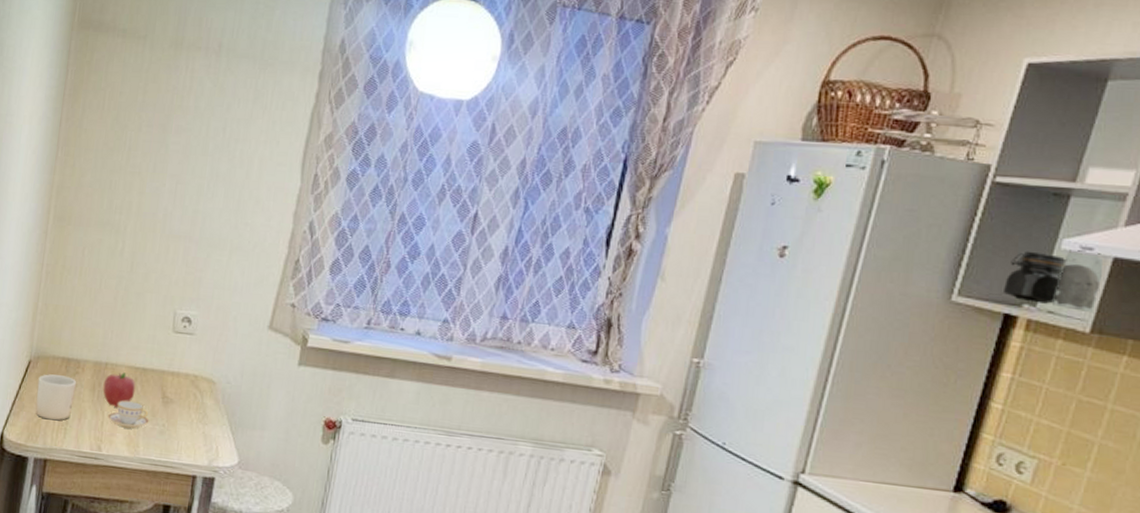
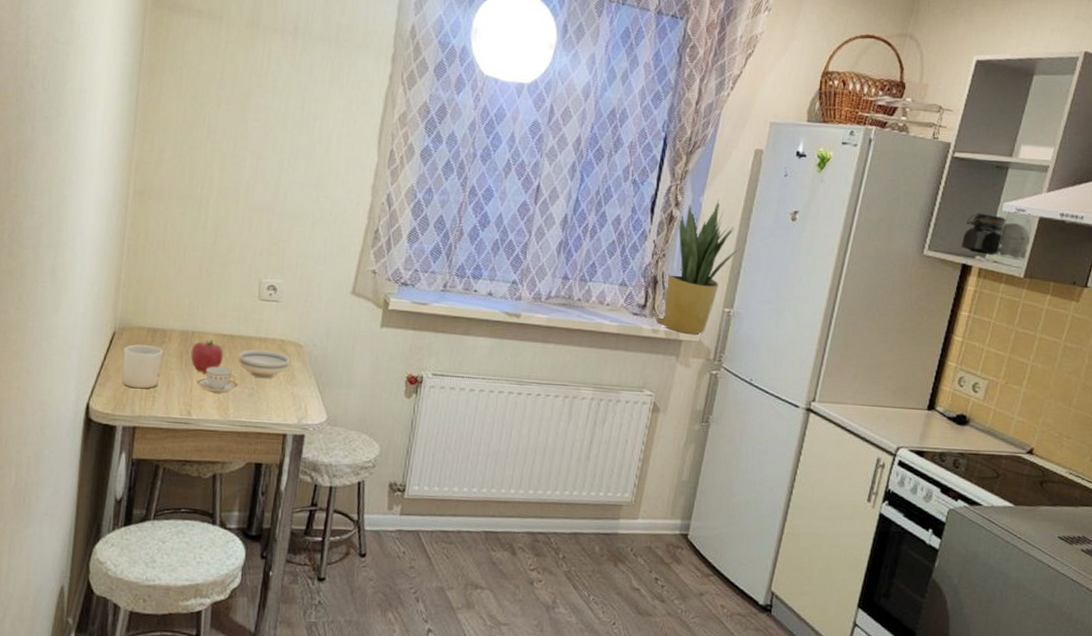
bowl: none [150,384,203,415] -> present [238,349,291,378]
planter: none [608,231,715,388] -> present [655,199,741,334]

